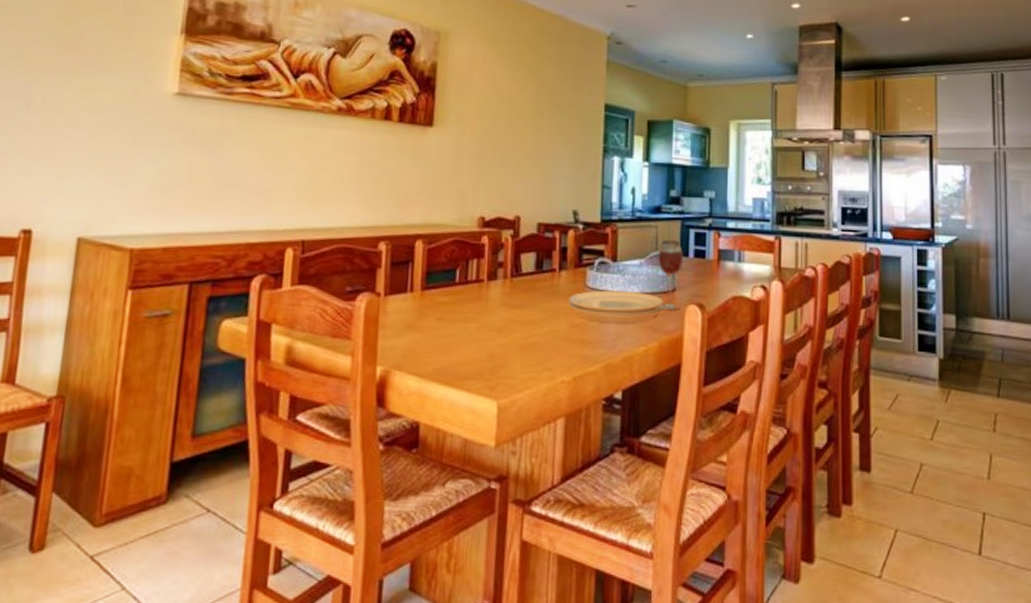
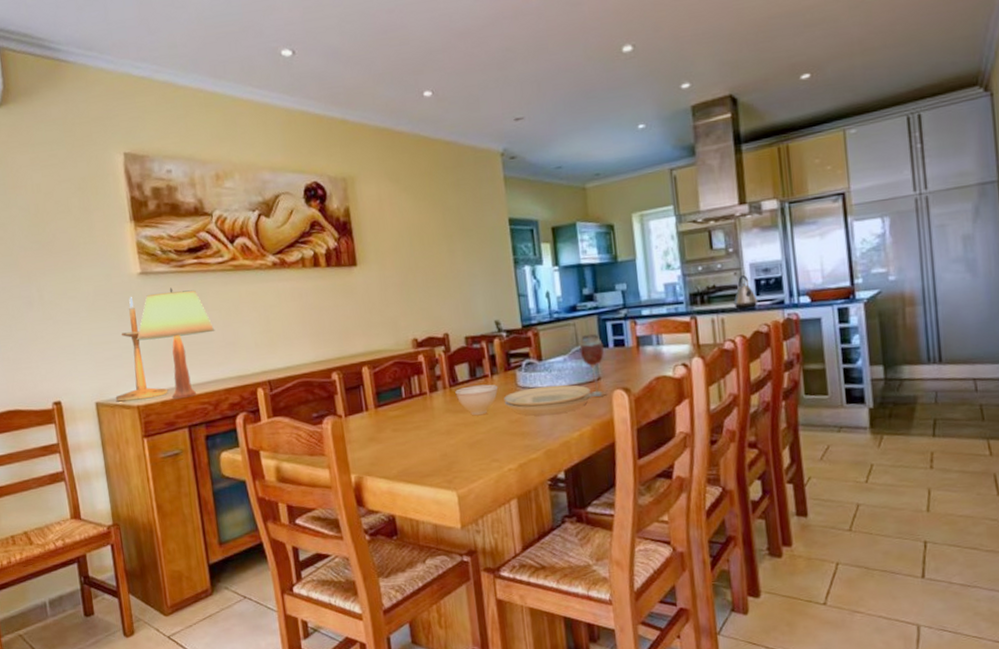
candlestick: none [105,119,176,242] -> present [115,297,169,402]
table lamp: none [152,115,252,248] -> present [136,287,215,400]
bowl: none [516,279,565,315] -> present [455,384,498,416]
kettle: none [819,200,843,237] -> present [733,274,758,310]

